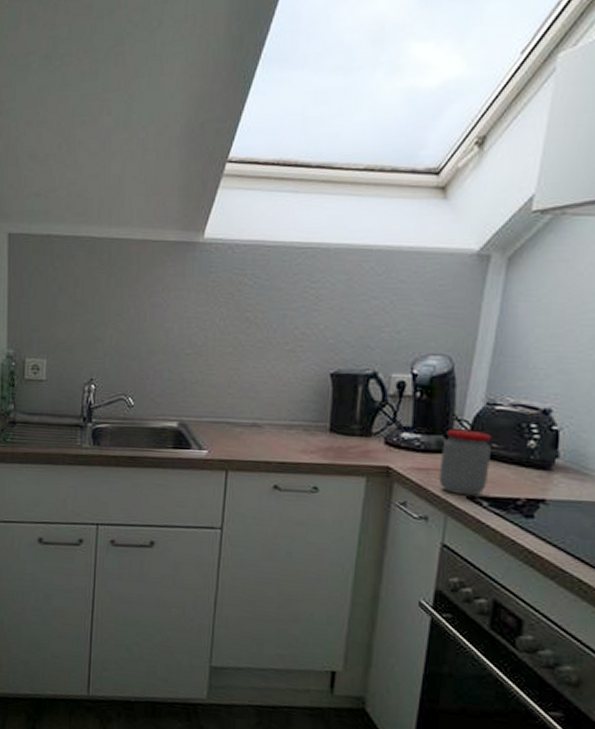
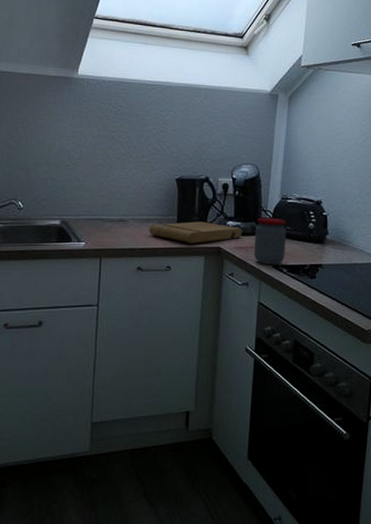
cutting board: none [290,430,423,460] -> present [149,221,242,243]

